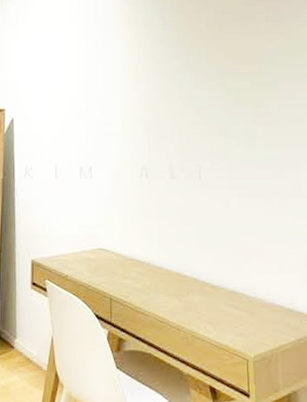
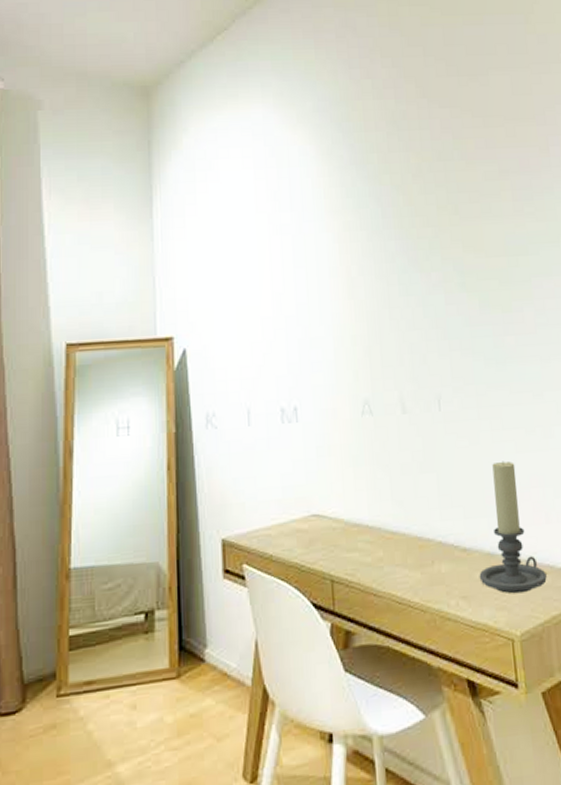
candle holder: none [223,221,277,325] -> present [479,461,547,594]

